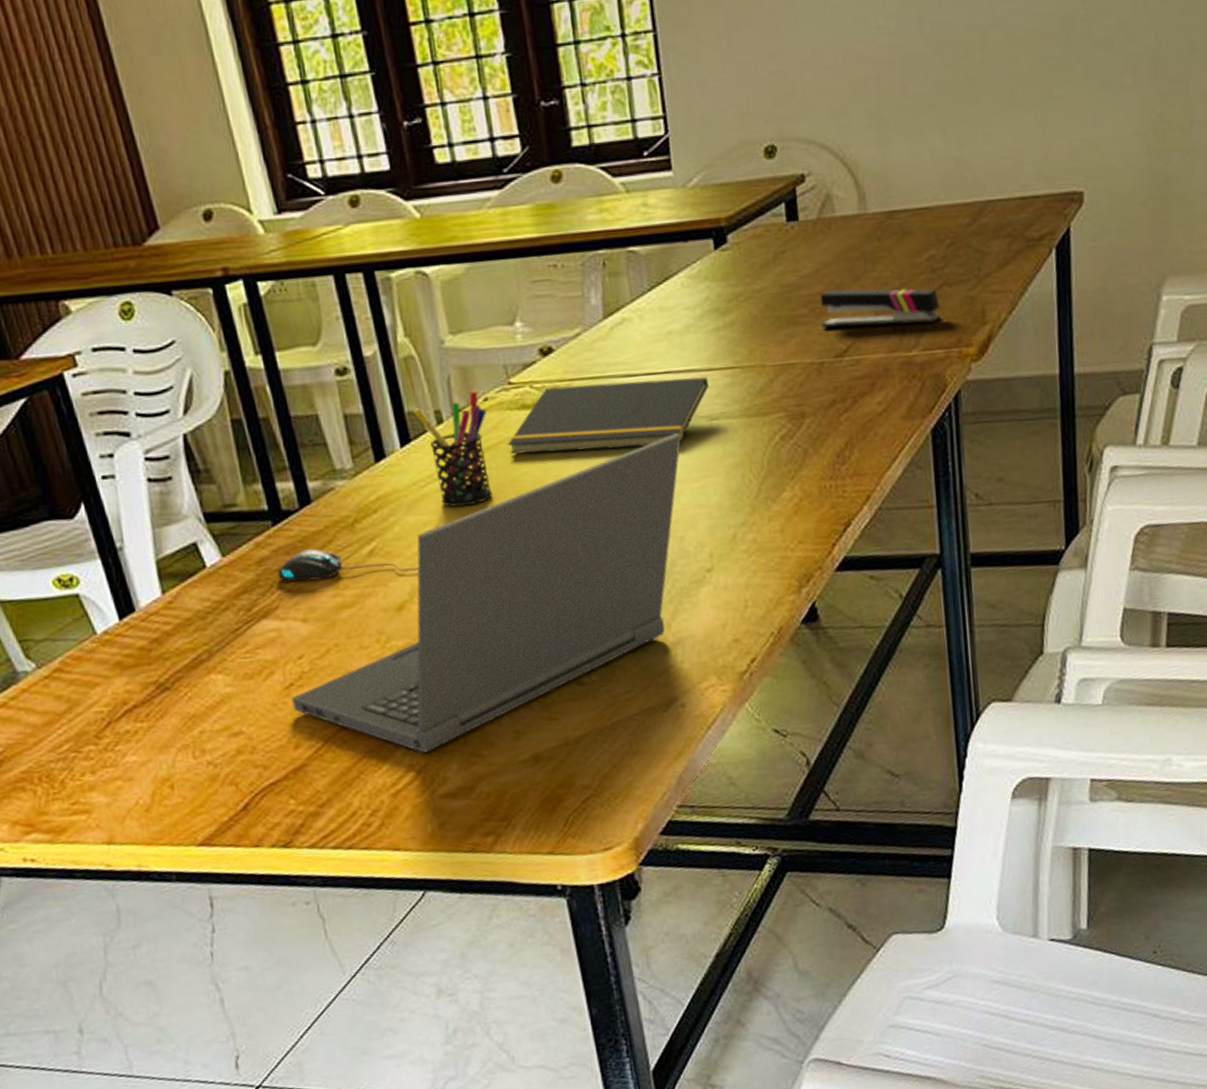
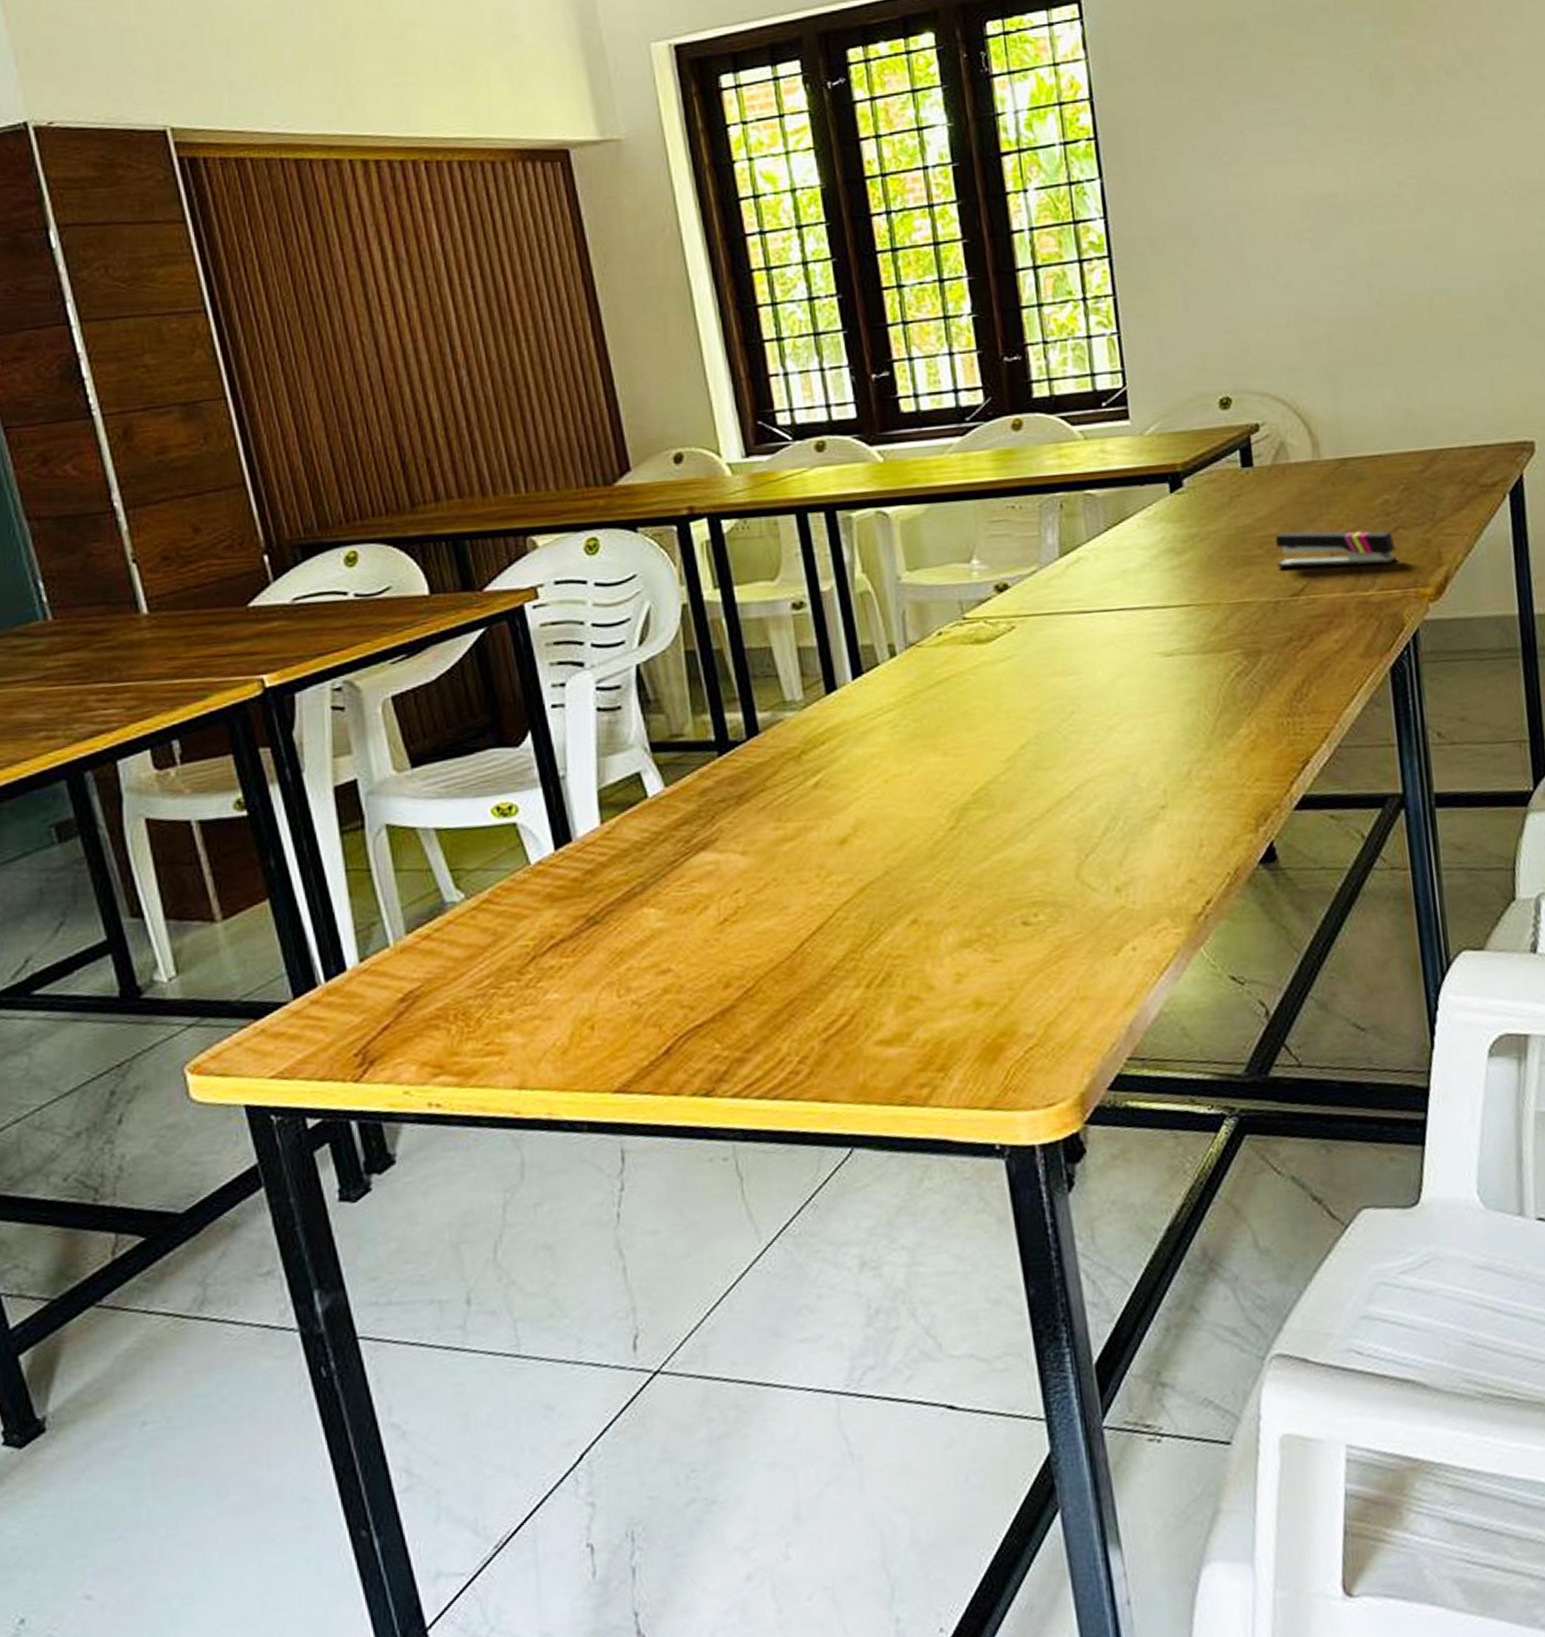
mouse: present [277,549,419,582] -> none [719,780,865,814]
laptop computer: present [291,433,681,753] -> none [724,669,1136,996]
pen holder: present [413,390,492,508] -> none [867,624,943,740]
notepad: present [507,376,709,455] -> none [959,614,1164,688]

